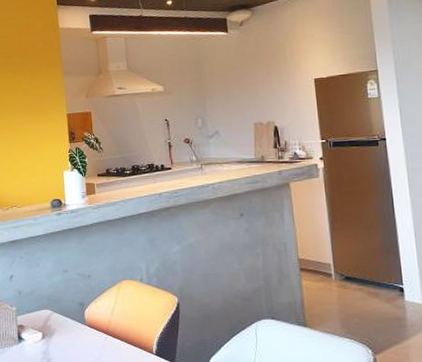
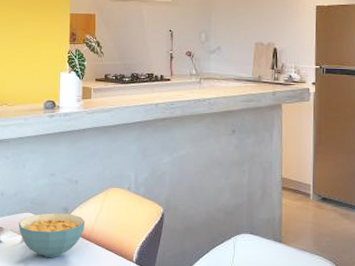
cereal bowl: none [37,308,102,353] -> present [18,213,86,258]

